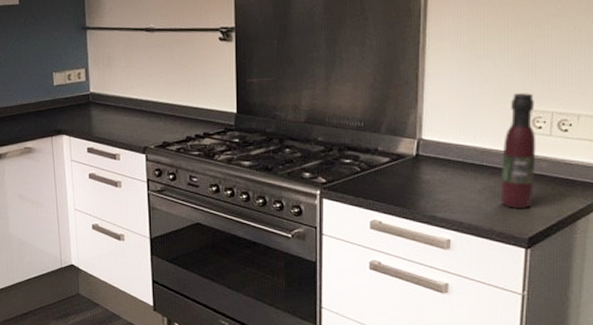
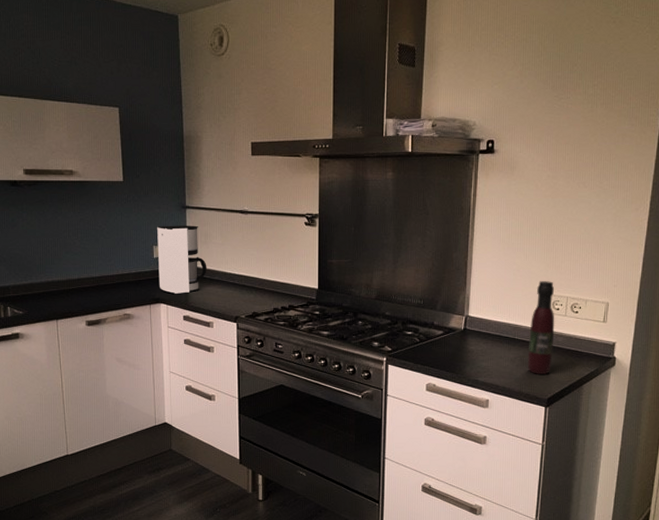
coffee maker: none [56,48,111,125] -> present [157,225,207,295]

